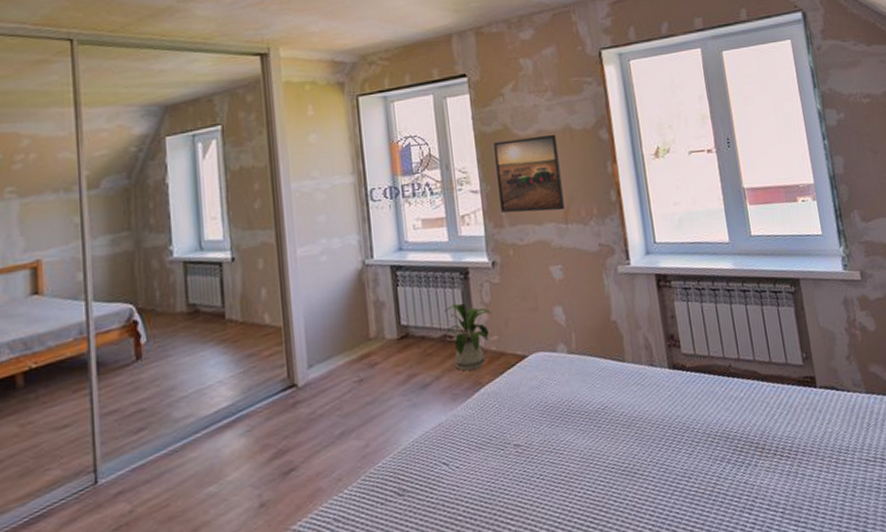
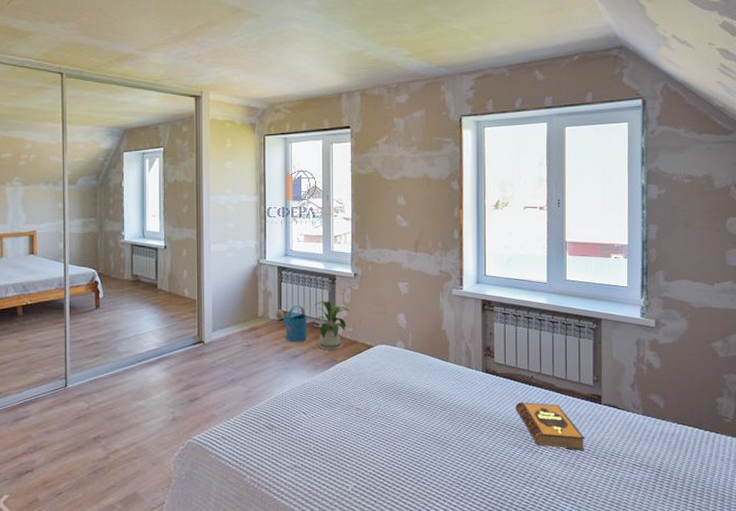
watering can: none [393,314,438,367] -> present [276,305,307,342]
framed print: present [493,134,565,213] -> none [365,181,416,241]
hardback book: none [715,397,807,456] -> present [516,401,585,451]

